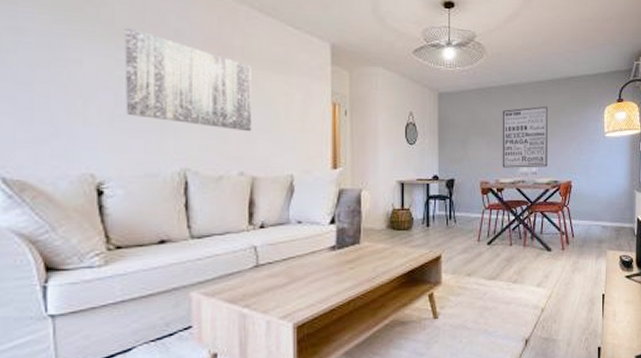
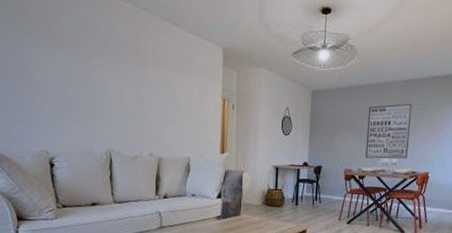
wall art: present [124,27,252,132] -> none [68,37,160,122]

